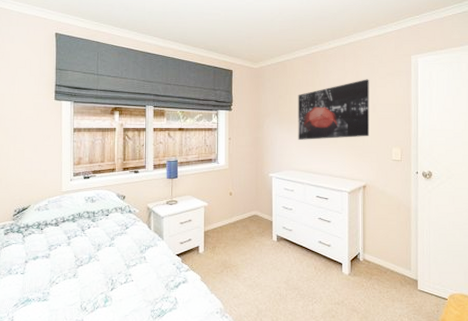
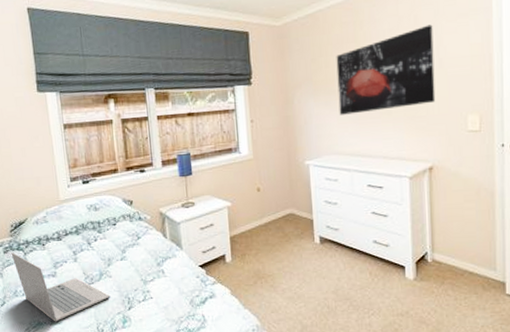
laptop: none [11,234,96,299] -> present [11,252,111,322]

